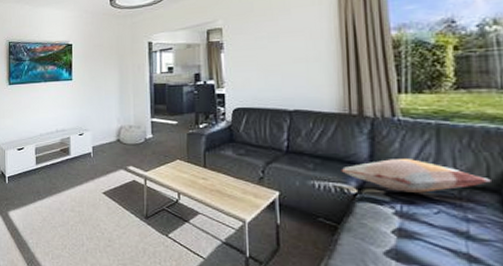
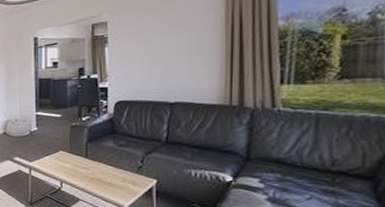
decorative pillow: present [341,157,491,193] -> none [217,147,366,180]

